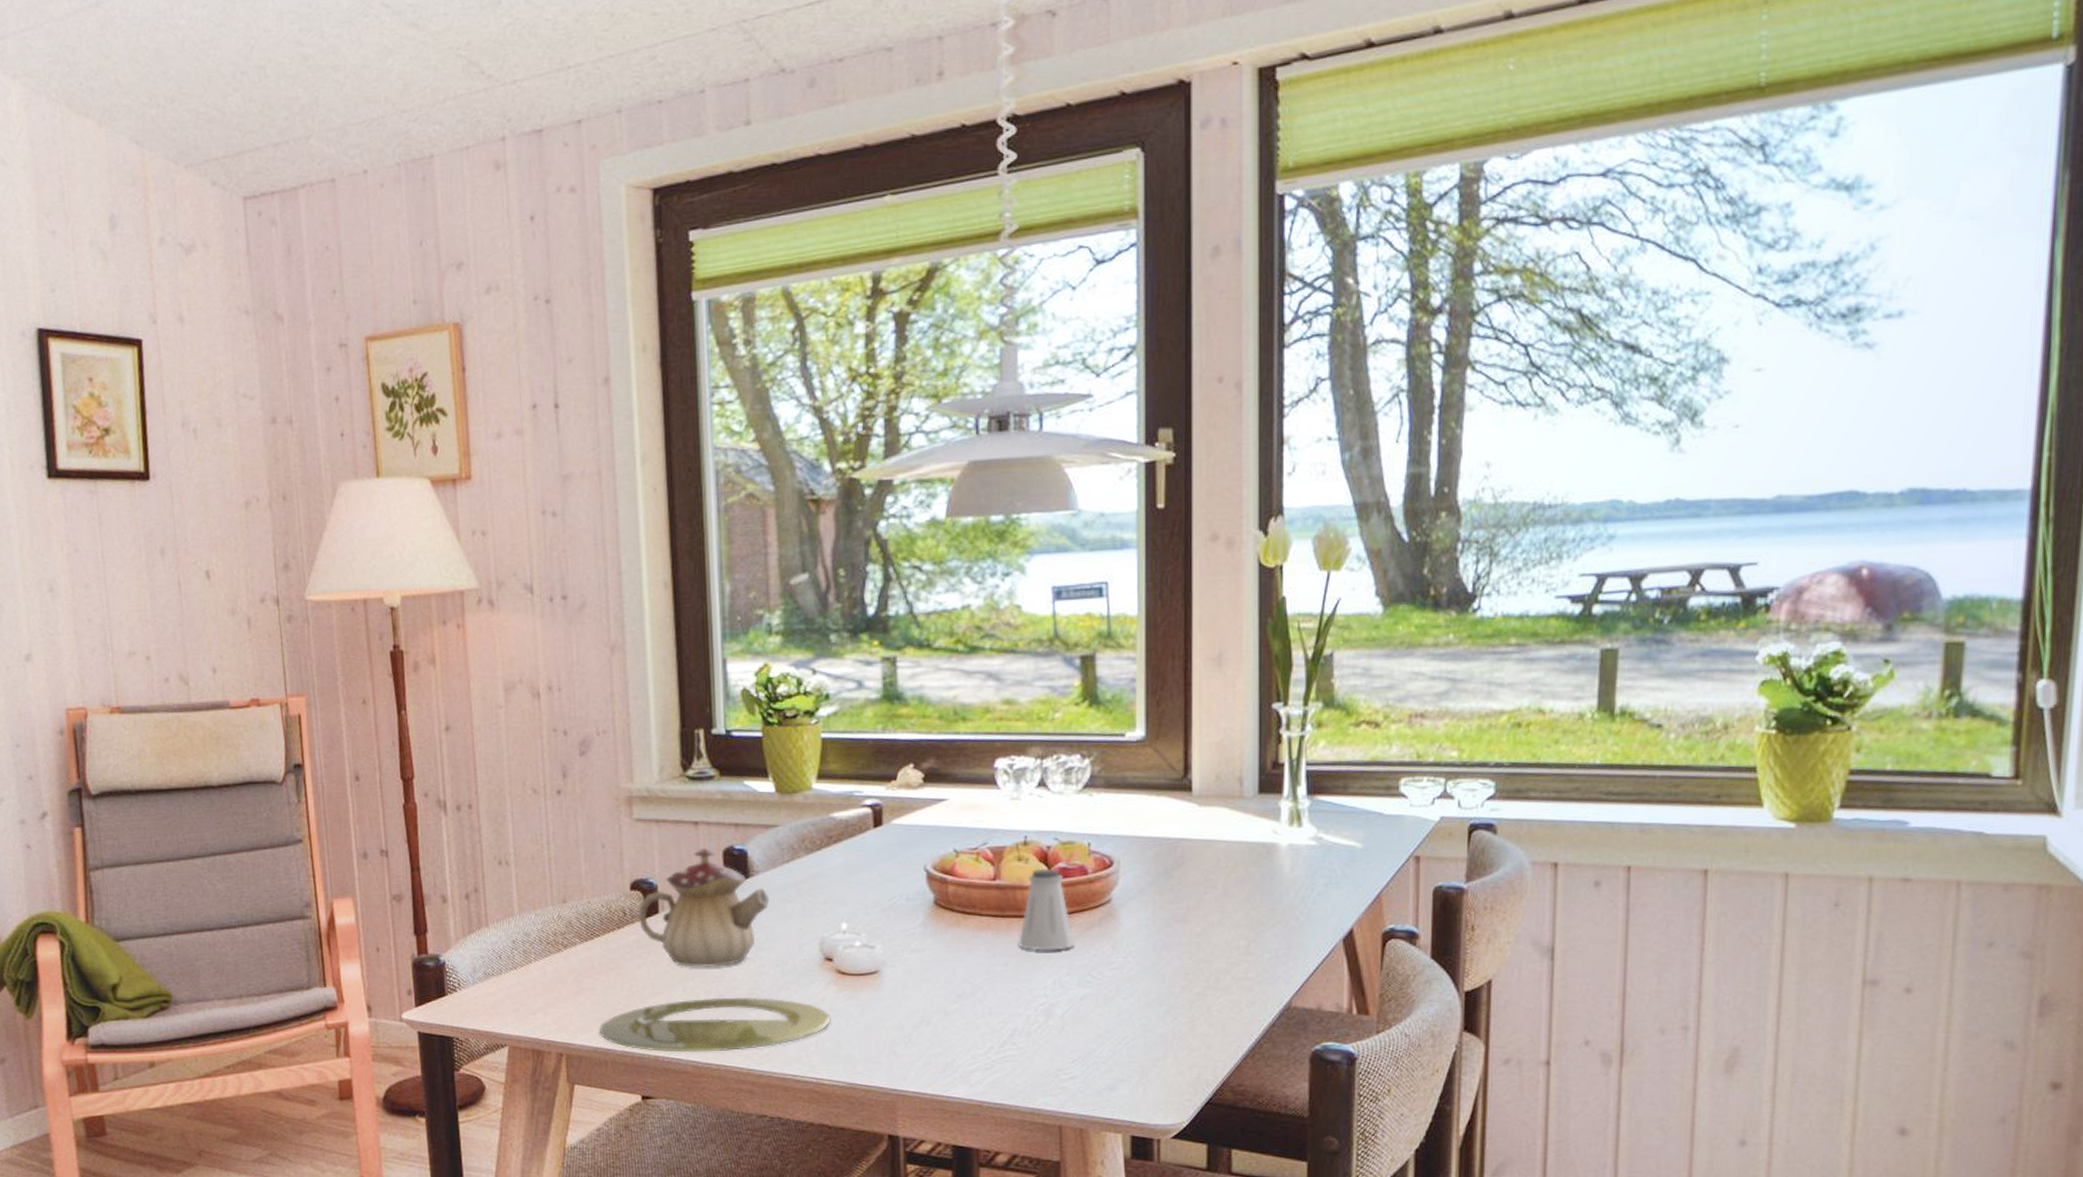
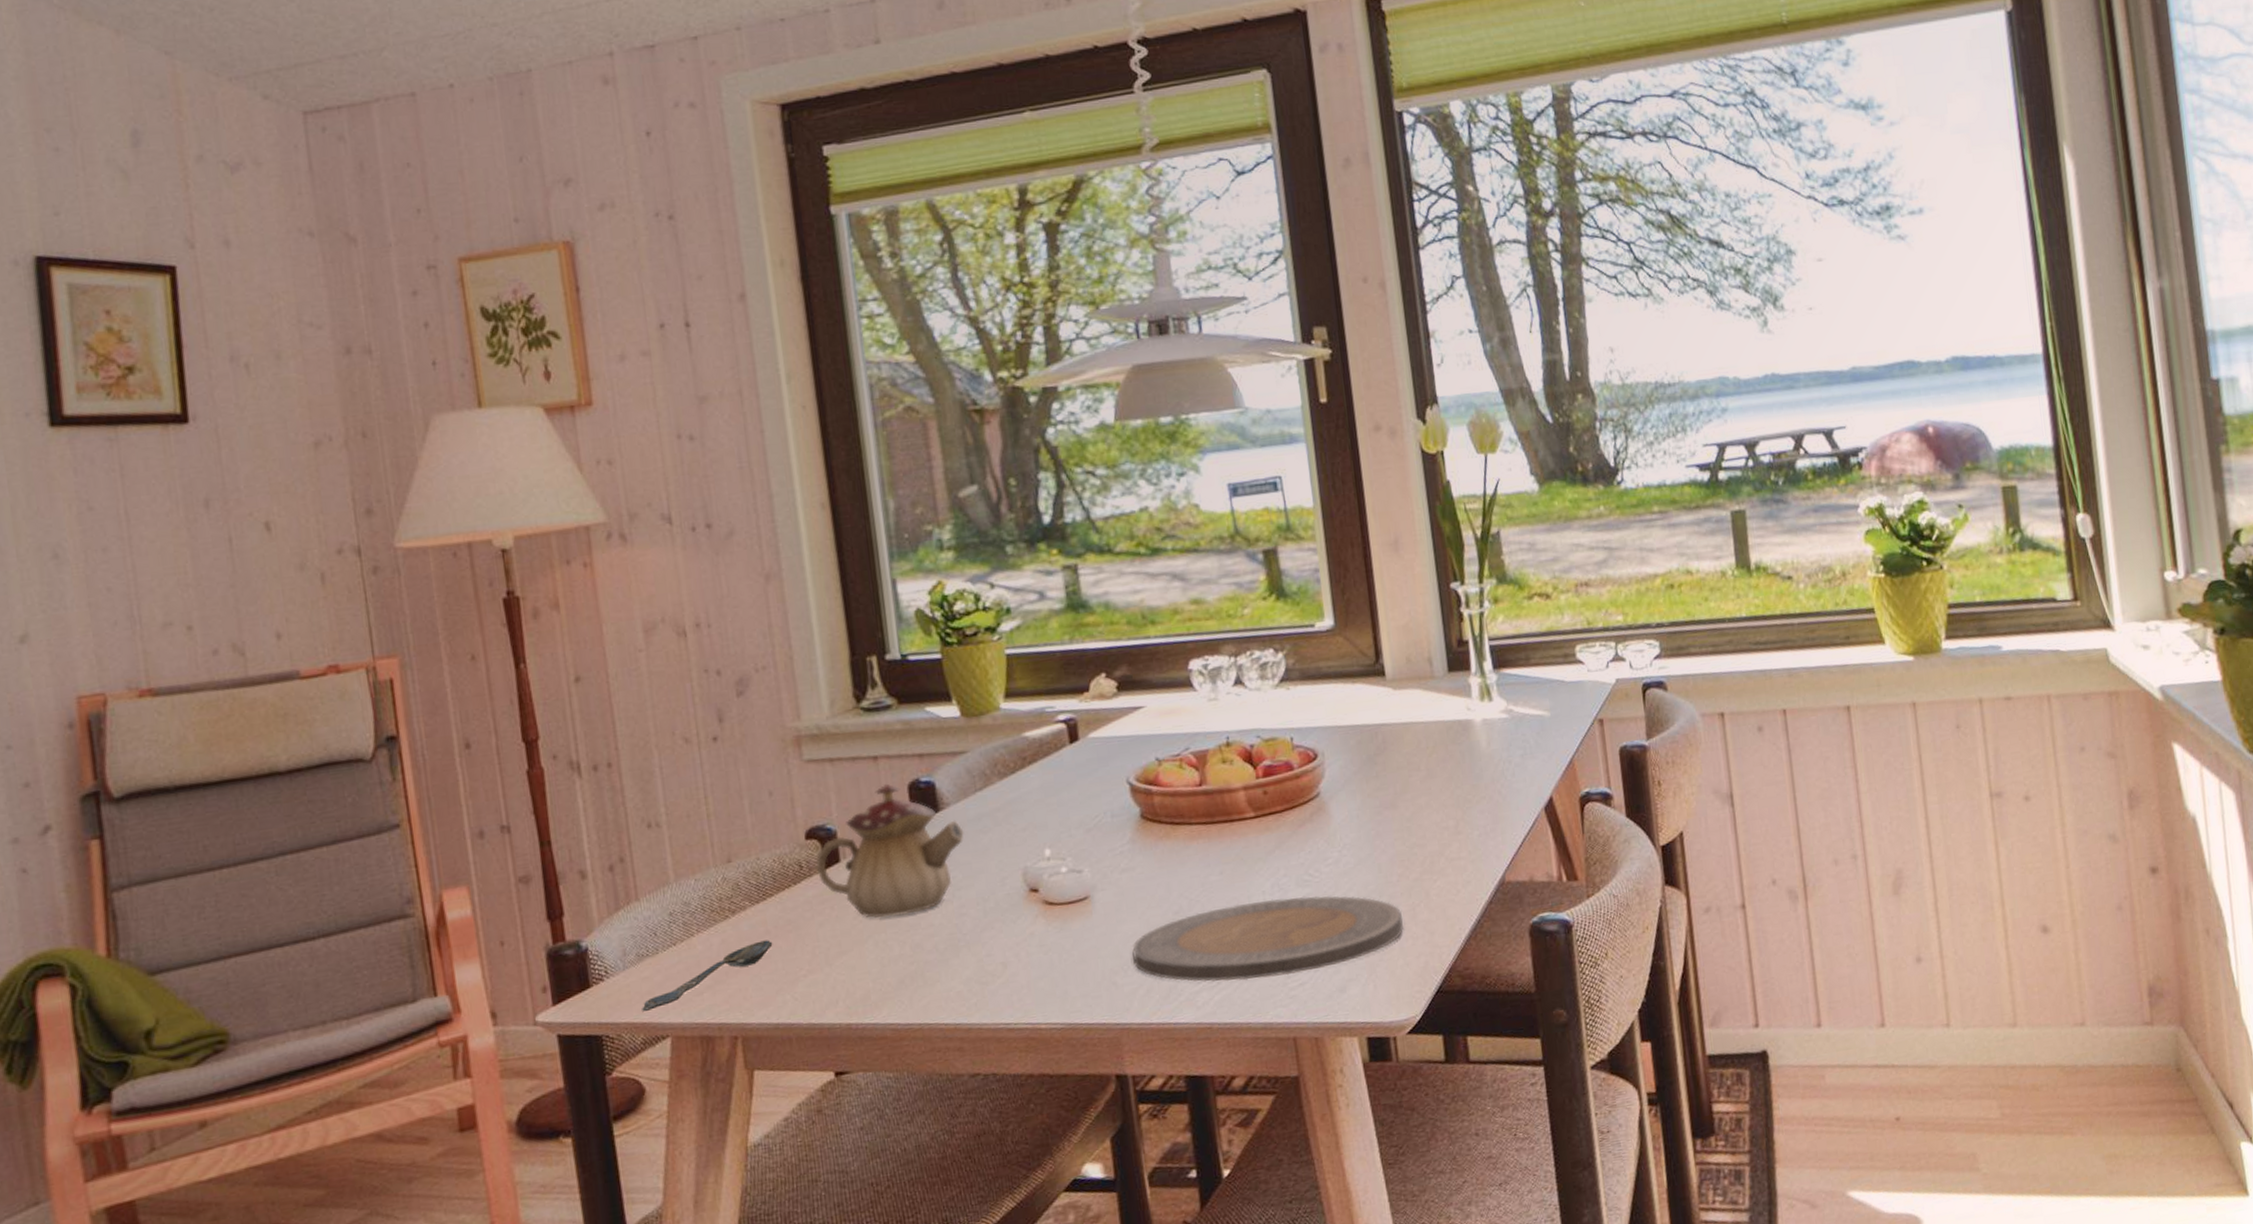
spoon: none [486,974,597,1022] -> present [642,940,773,1011]
plate: present [599,997,831,1053] -> none [780,940,1042,1020]
plate: none [914,995,1180,1068] -> present [1132,896,1403,982]
saltshaker: present [1019,869,1074,951] -> none [1232,767,1289,855]

